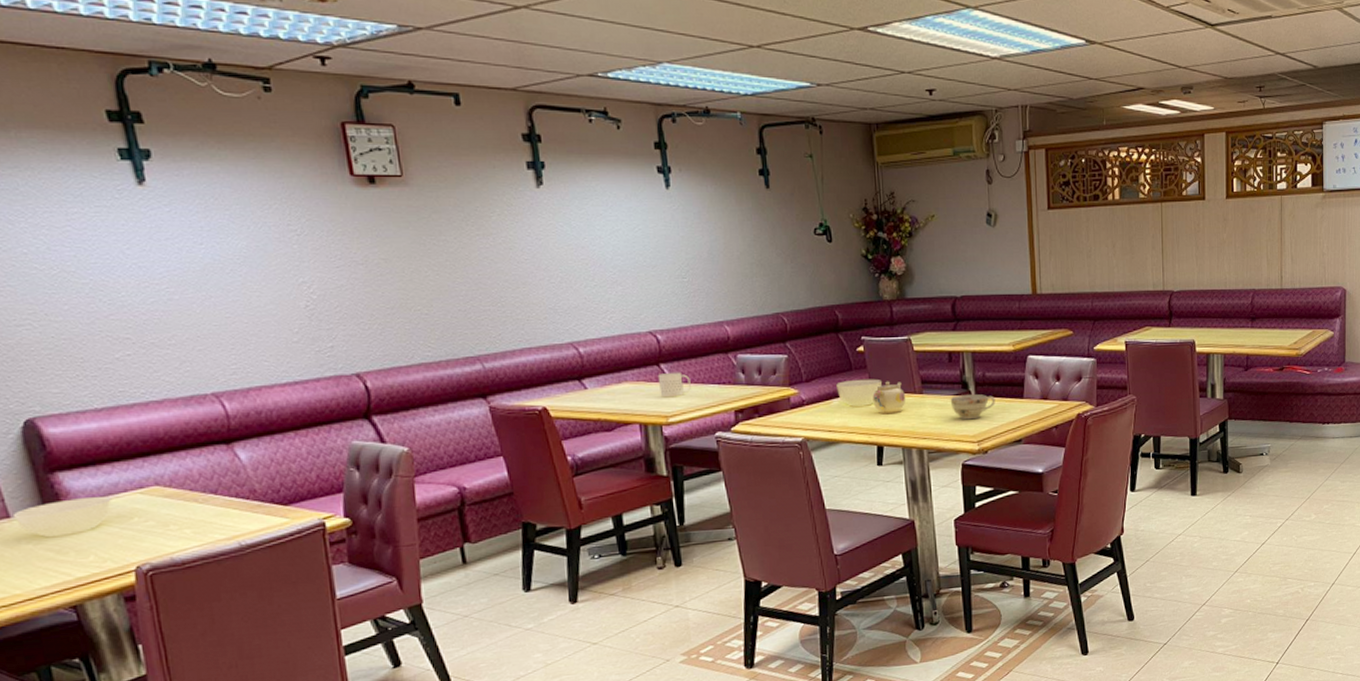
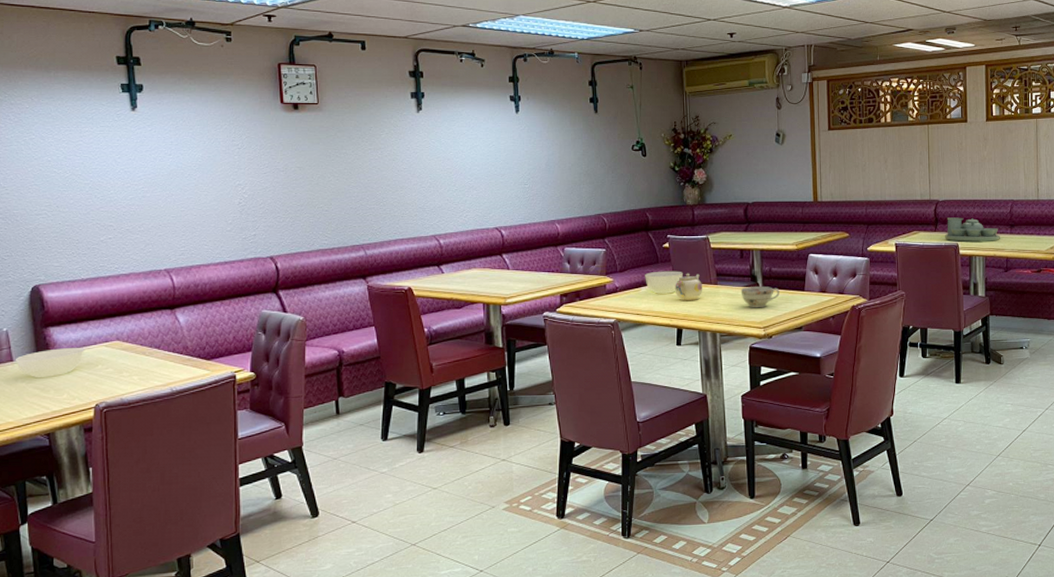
mug: present [657,372,691,398] -> none [500,261,526,282]
tea set: none [1180,310,1240,339] -> present [945,217,1000,243]

